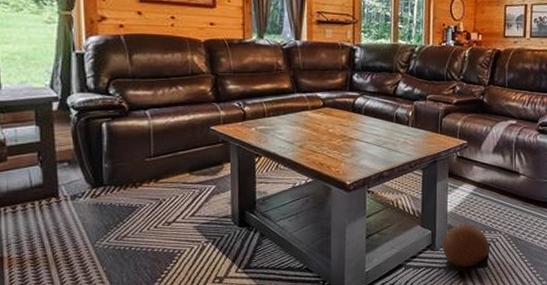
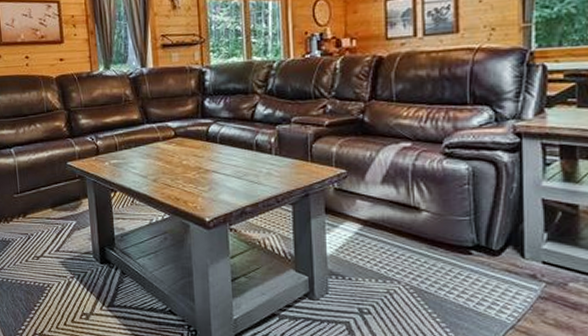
ball: present [442,224,491,272] -> none [323,270,387,327]

